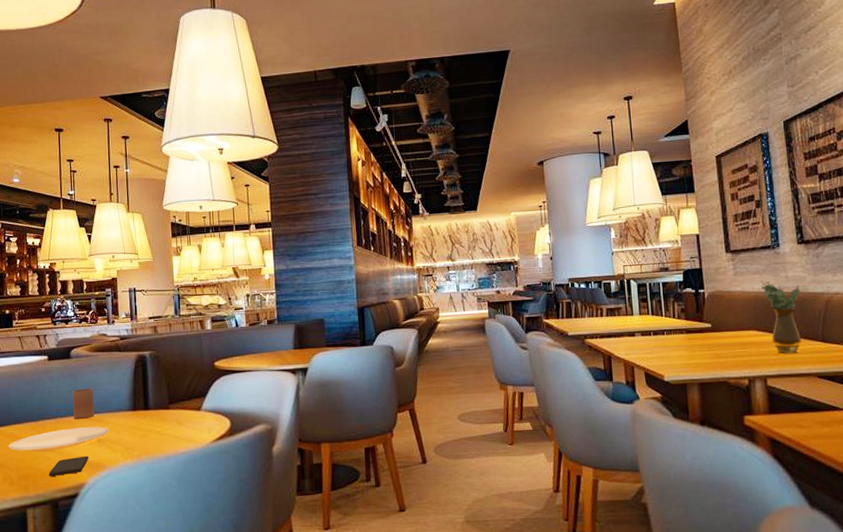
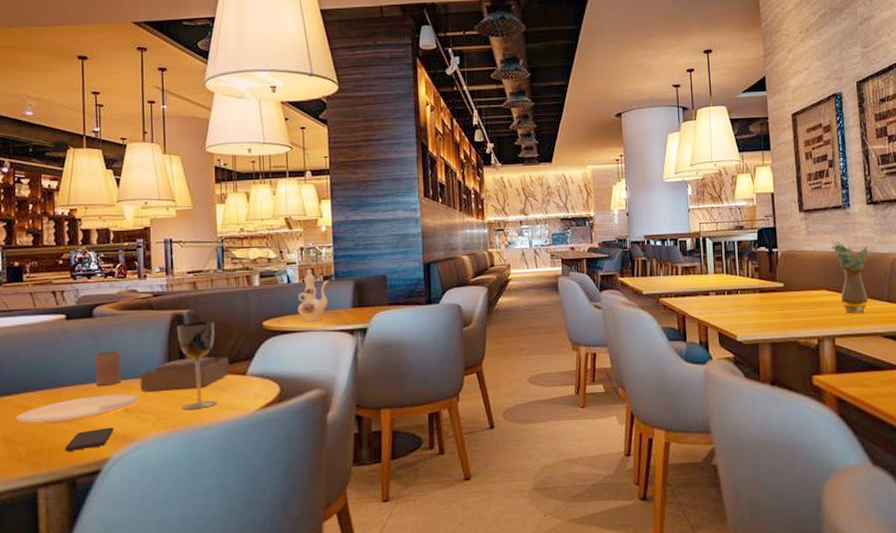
napkin holder: none [110,393,186,425] -> present [139,356,230,392]
wine glass: none [140,362,176,441] -> present [176,321,217,409]
ewer: none [244,313,273,363] -> present [297,269,329,322]

